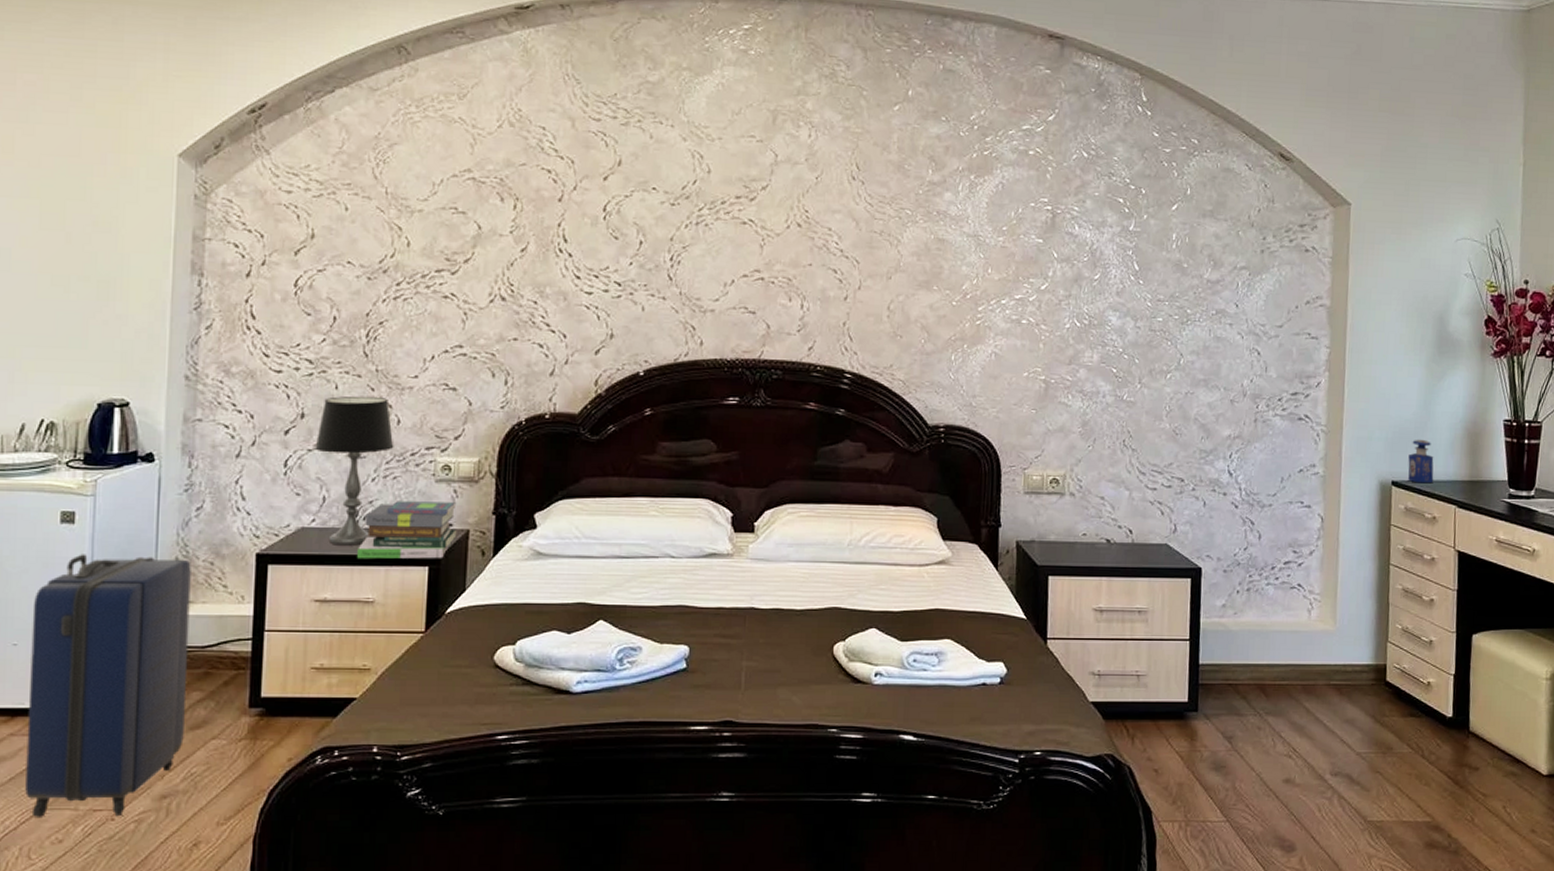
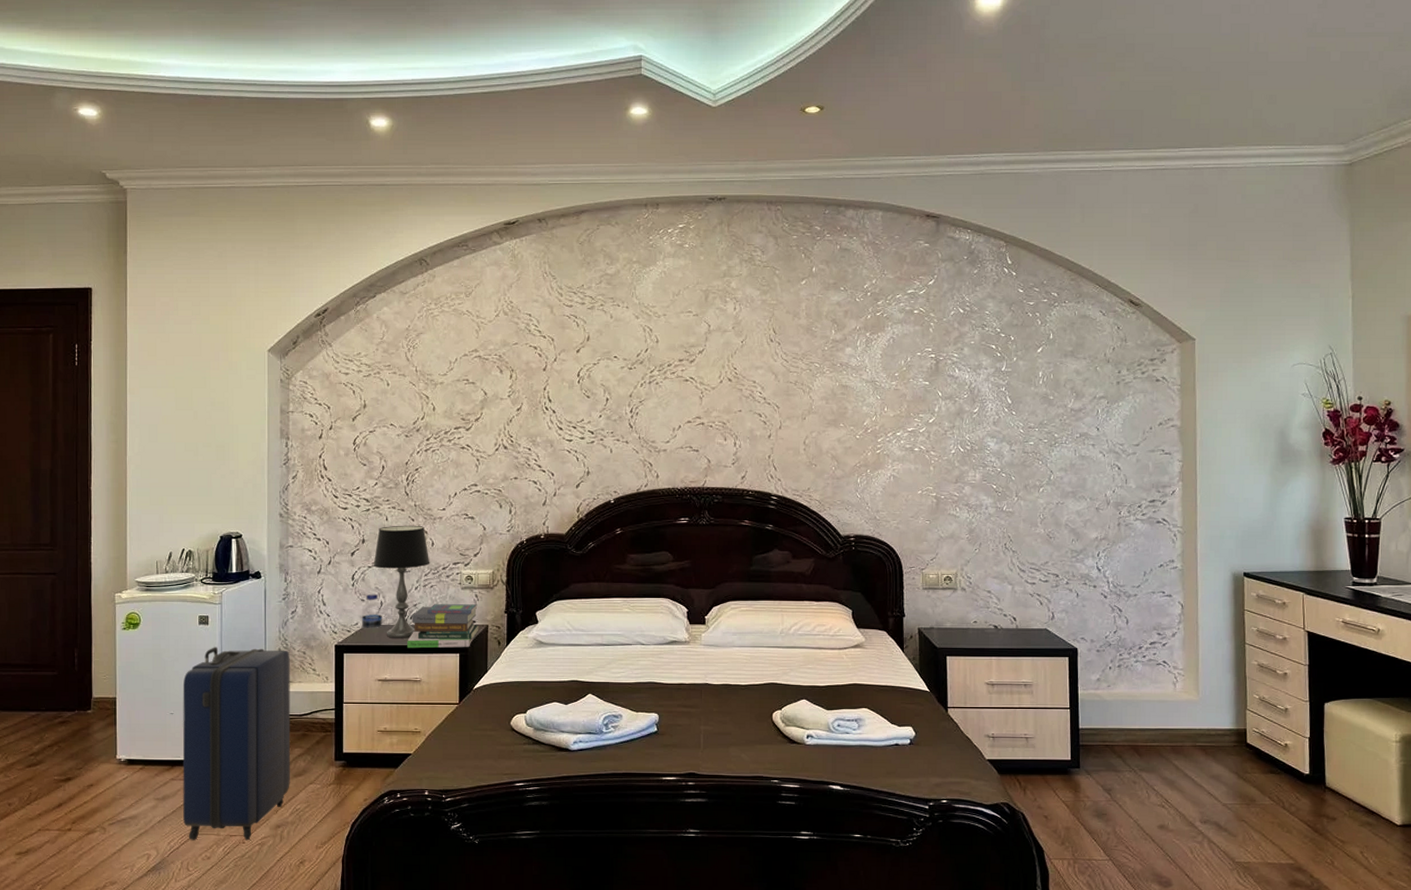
water bottle: none [294,485,325,560] -> present [361,593,382,649]
perfume bottle: present [1408,439,1434,484] -> none [1258,536,1282,574]

